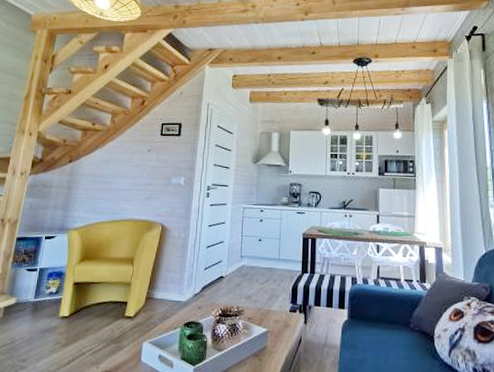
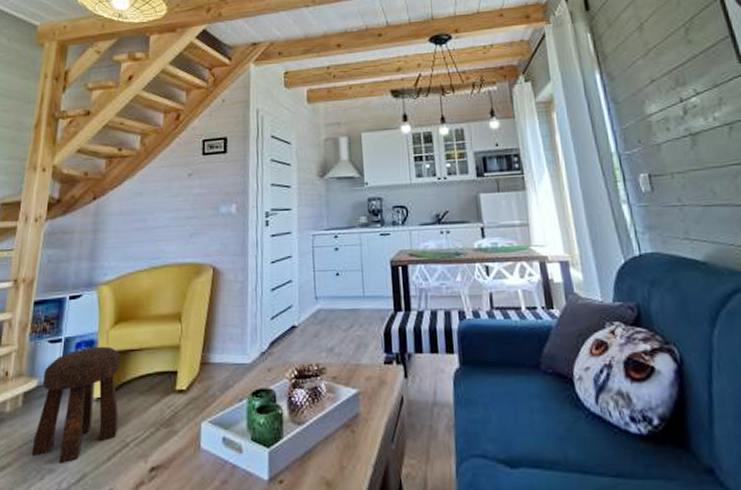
stool: none [9,277,83,363] -> present [32,346,121,463]

